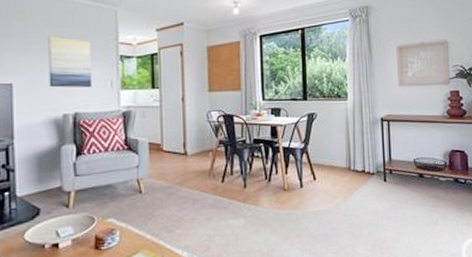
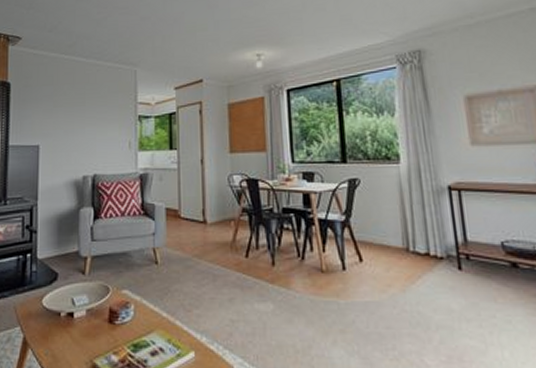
wall art: present [48,36,92,88] -> none [71,98,110,150]

